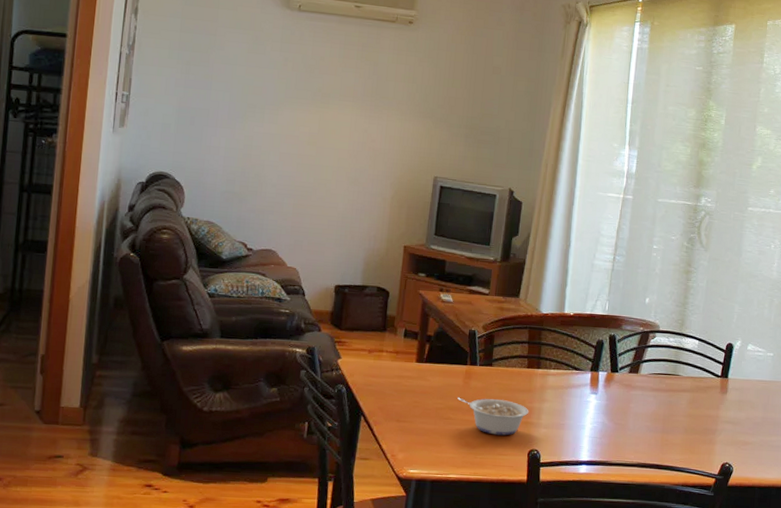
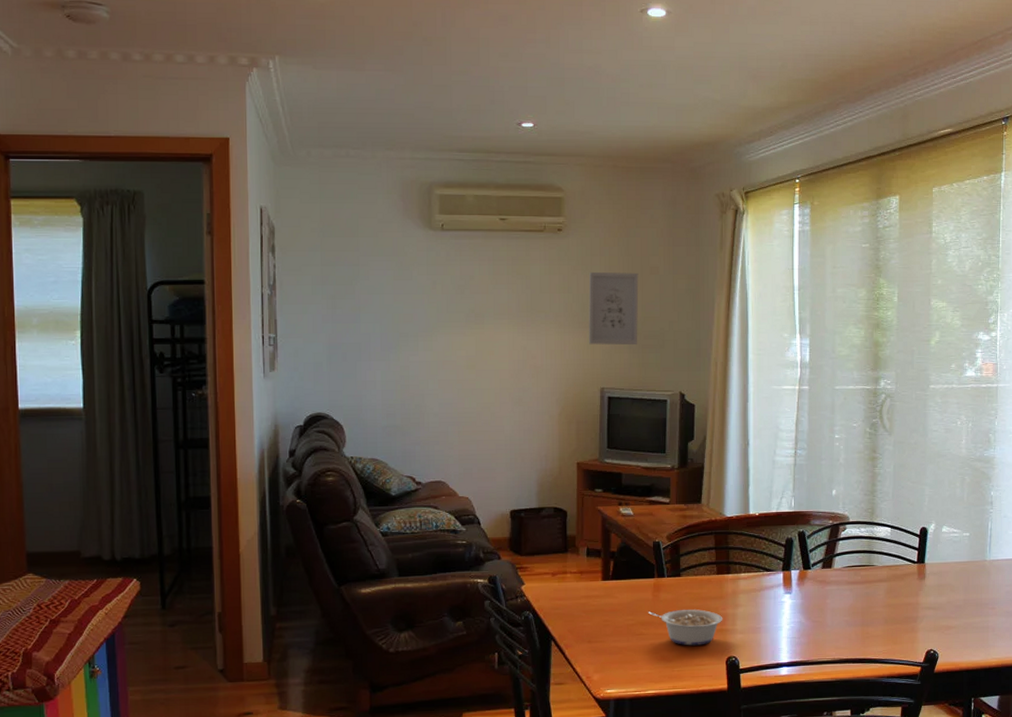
wall art: none [427,65,481,139] -> present [588,271,639,345]

